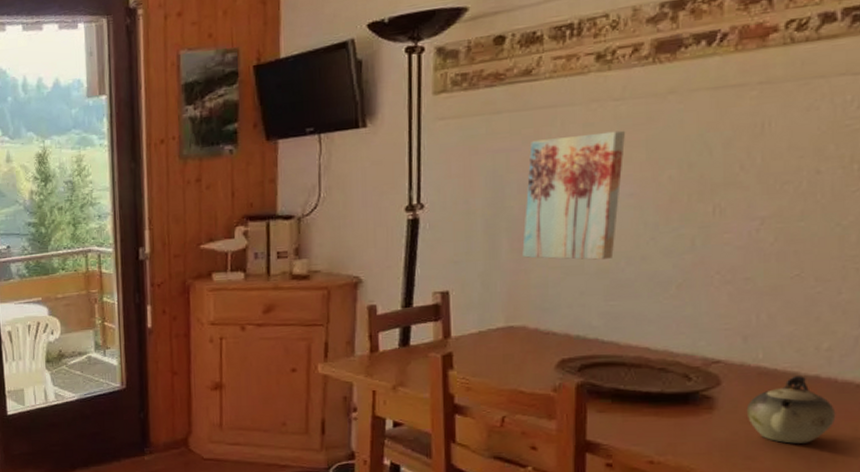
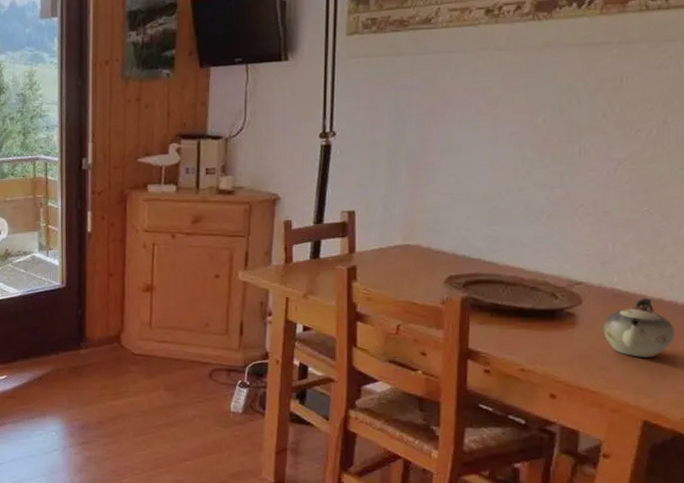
wall art: present [522,130,626,260] -> none [419,76,509,189]

